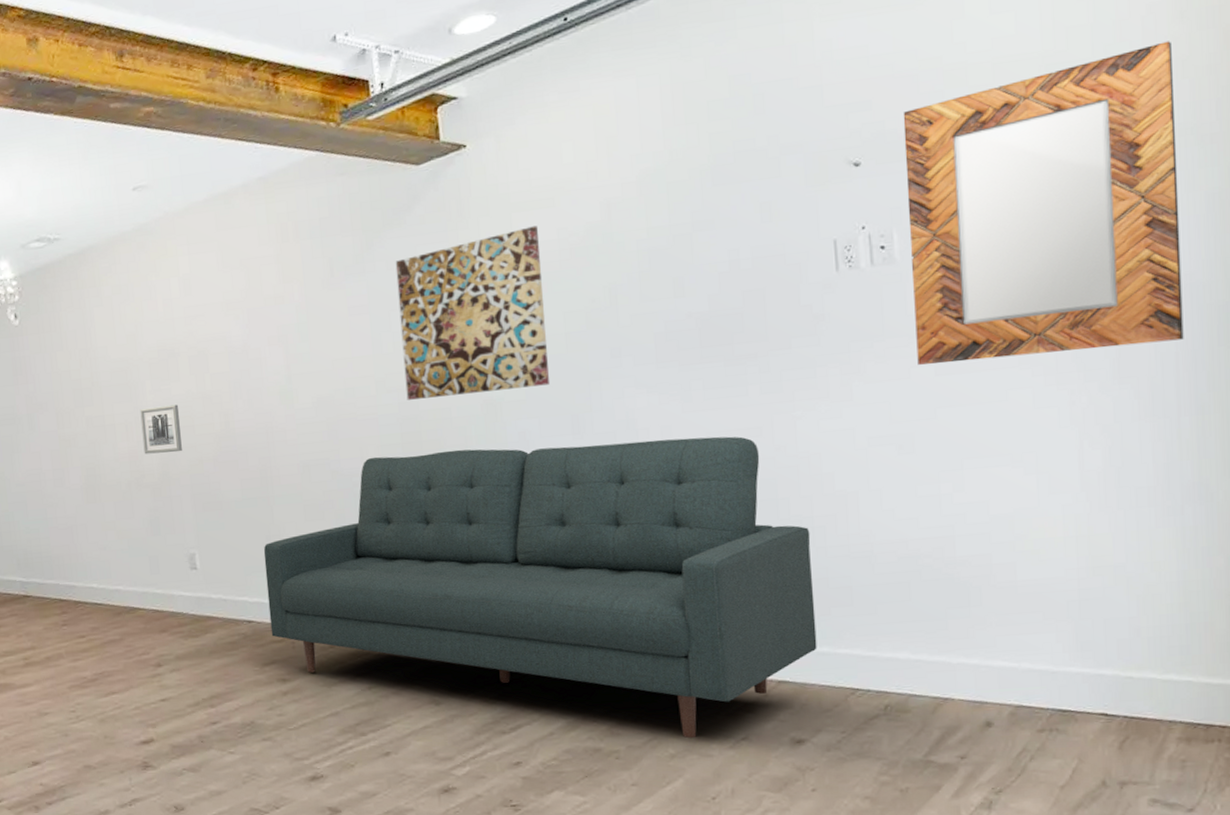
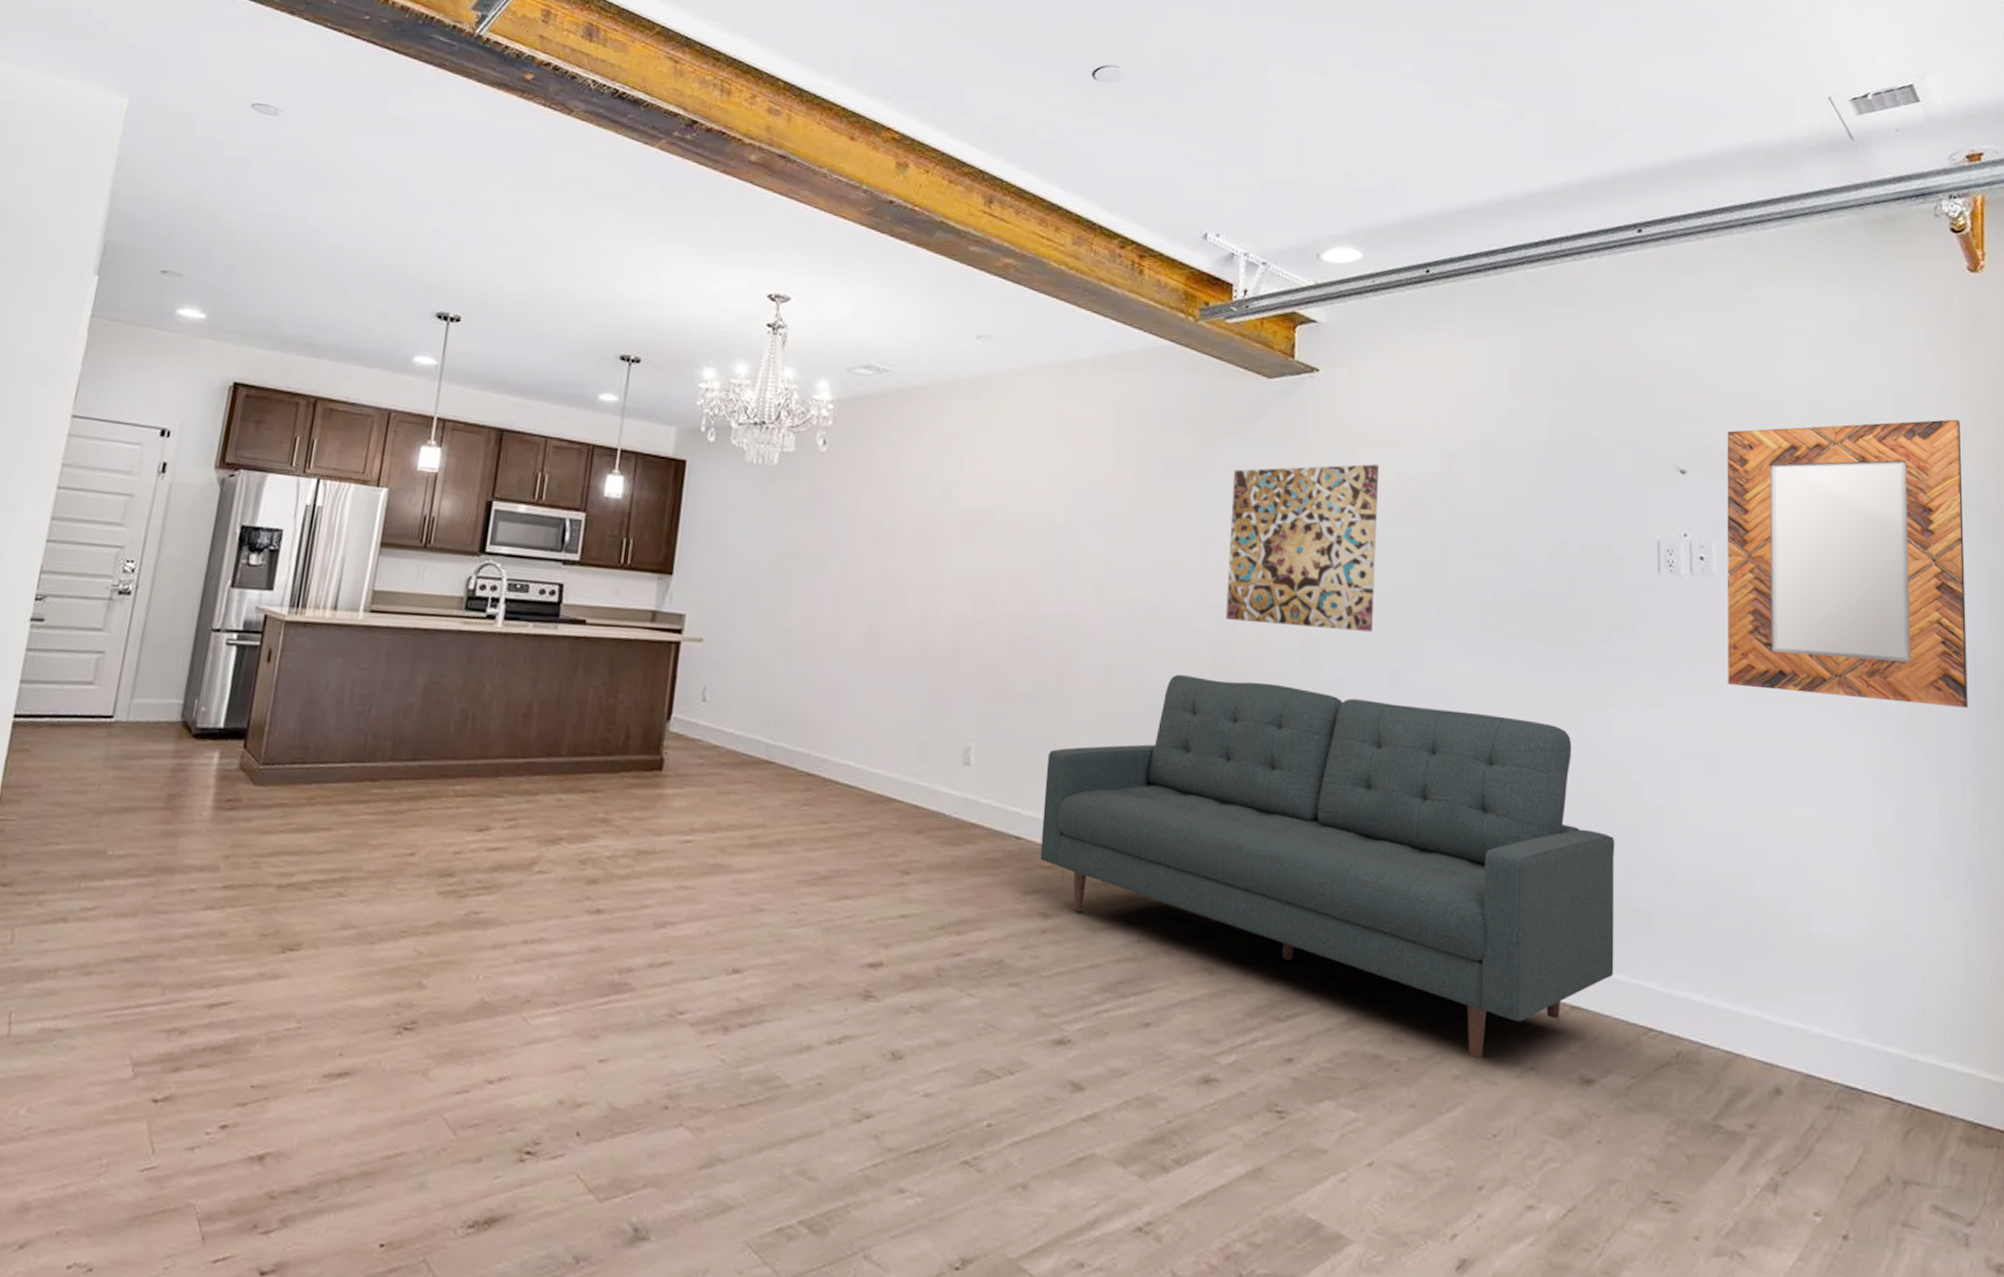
wall art: present [140,404,182,455] -> none [936,572,984,628]

